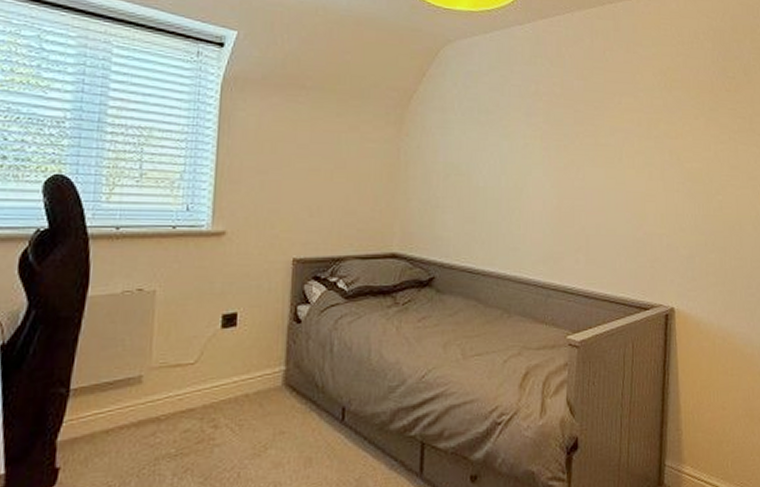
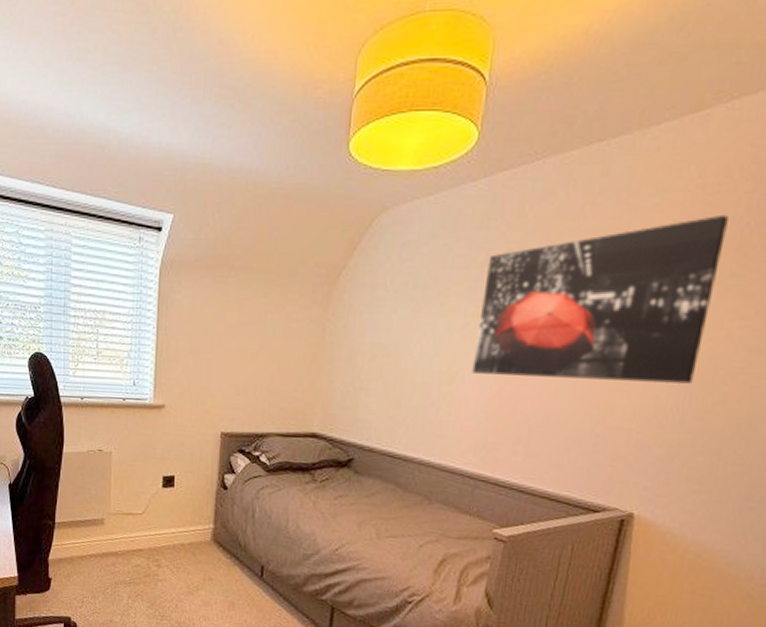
wall art: none [534,64,702,195] -> present [472,214,729,385]

